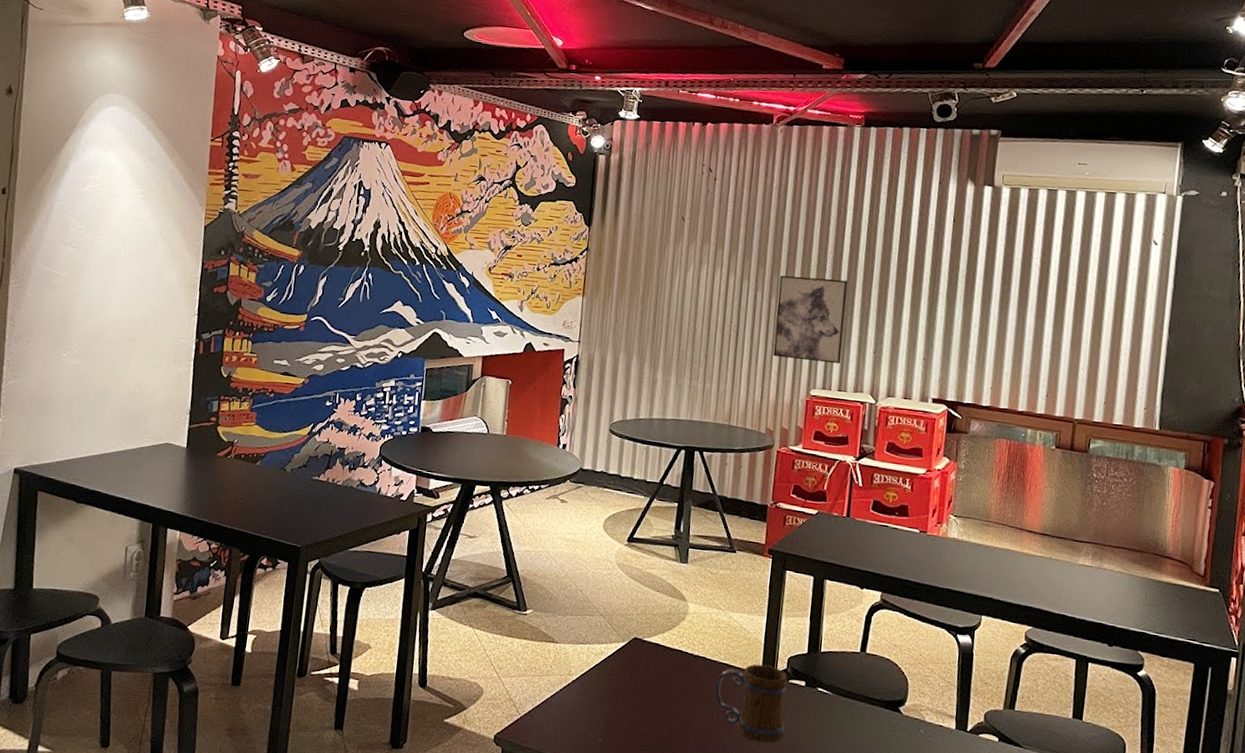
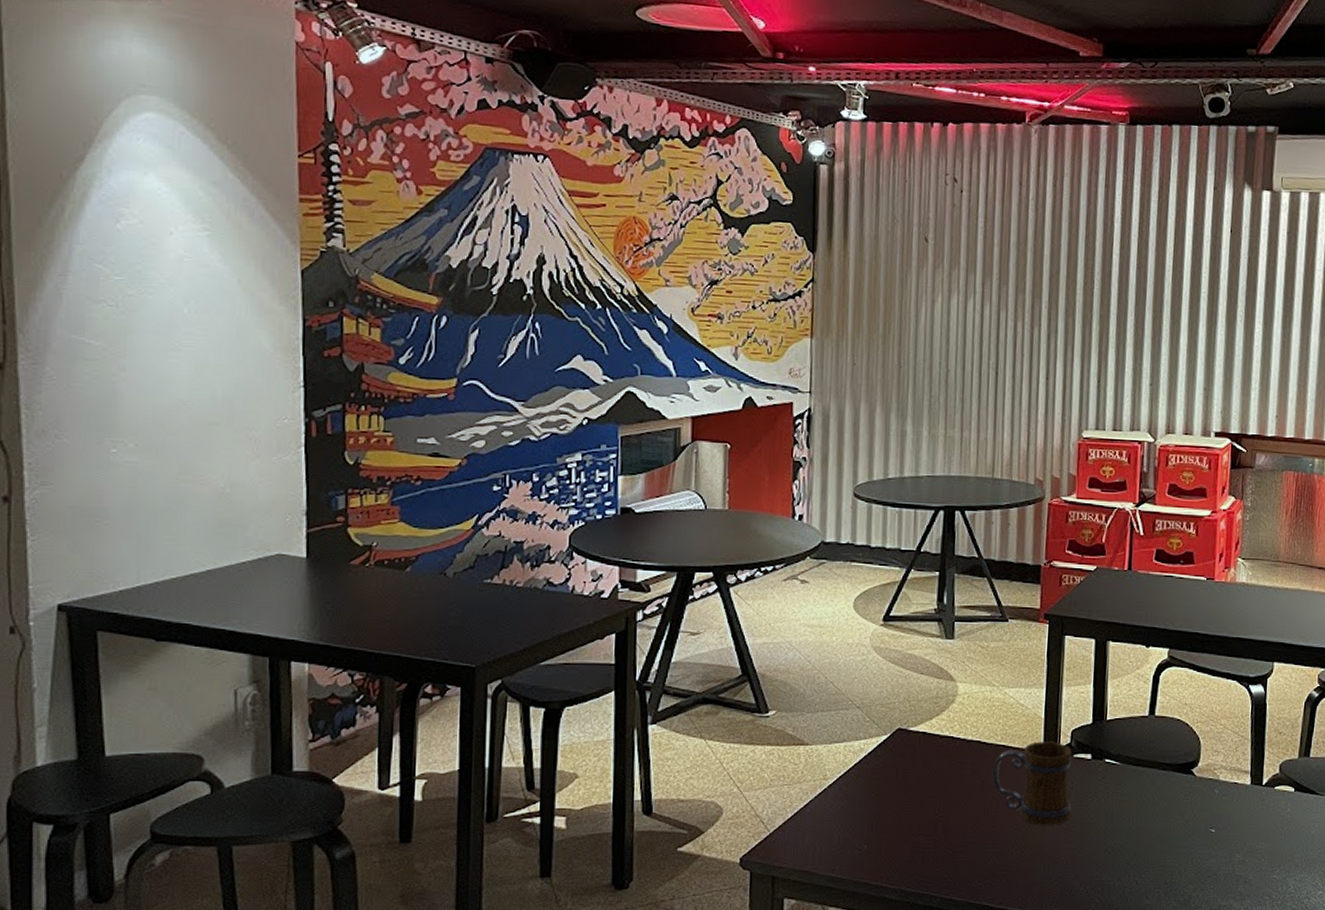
wall art: present [773,275,848,363] -> none [1038,301,1119,400]

